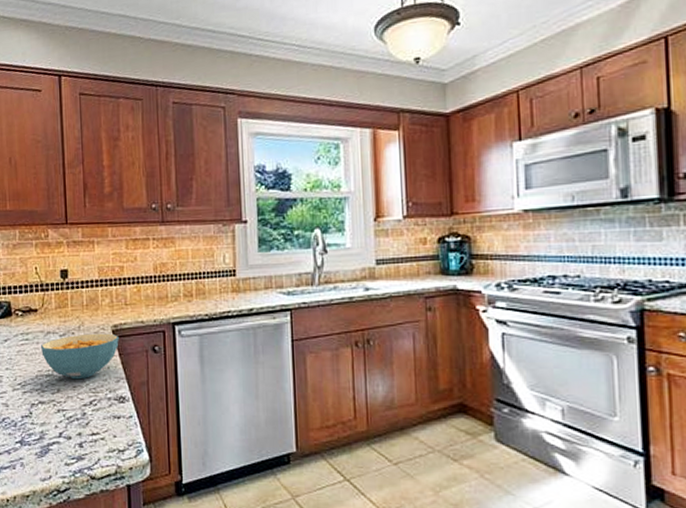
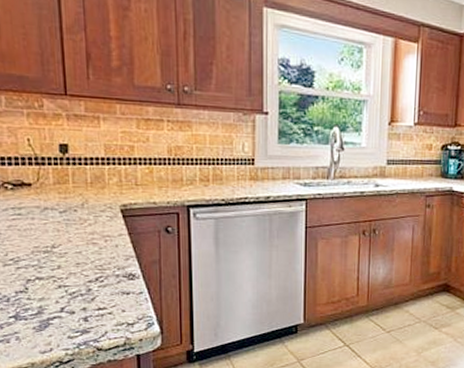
cereal bowl: present [41,333,119,380] -> none [37,211,129,257]

